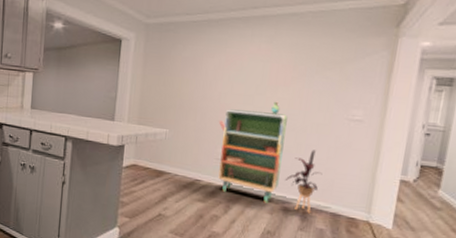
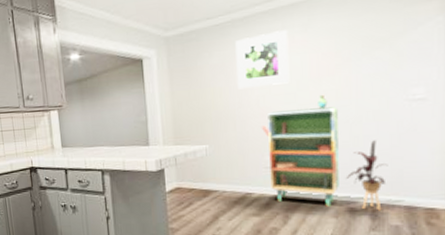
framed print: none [203,37,256,86] -> present [235,30,290,89]

